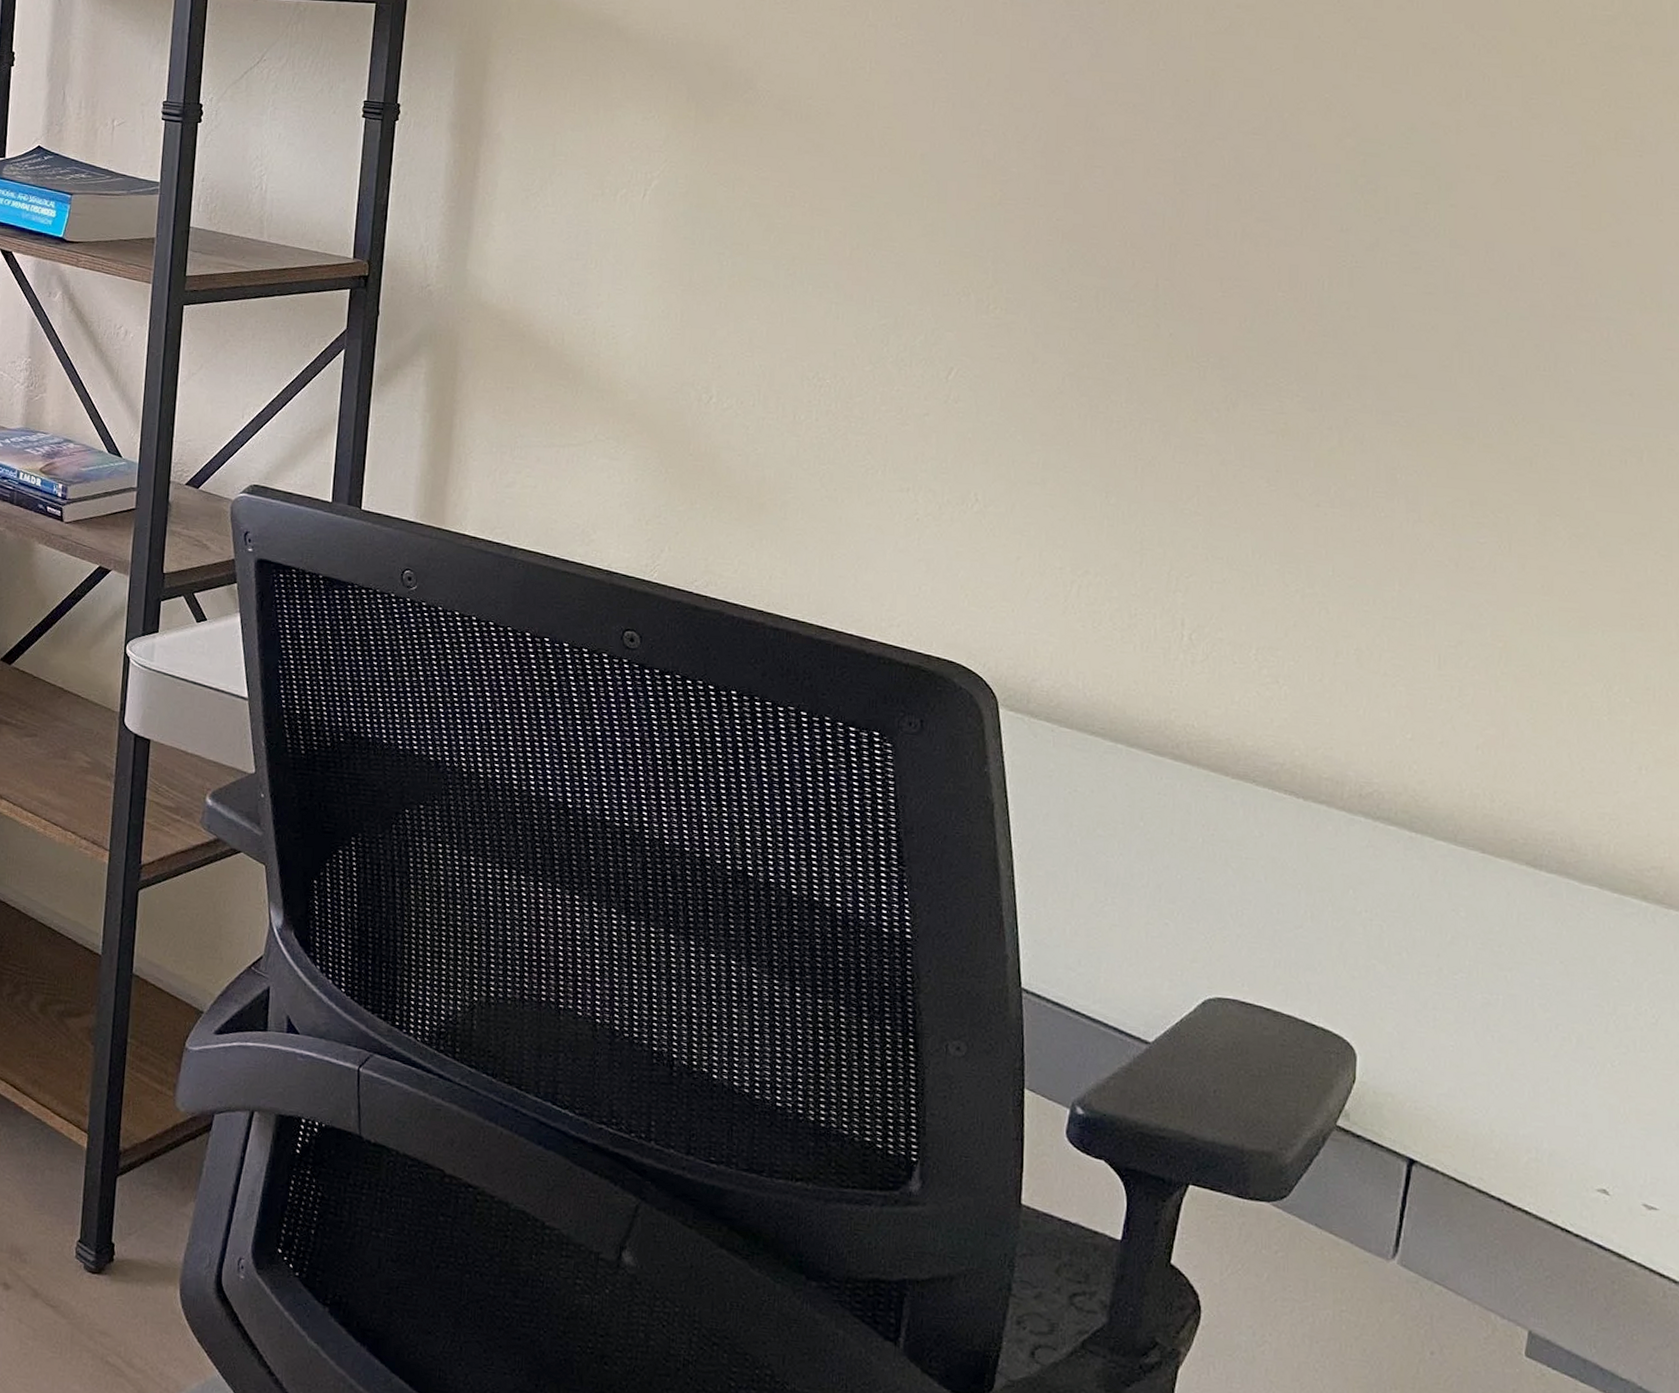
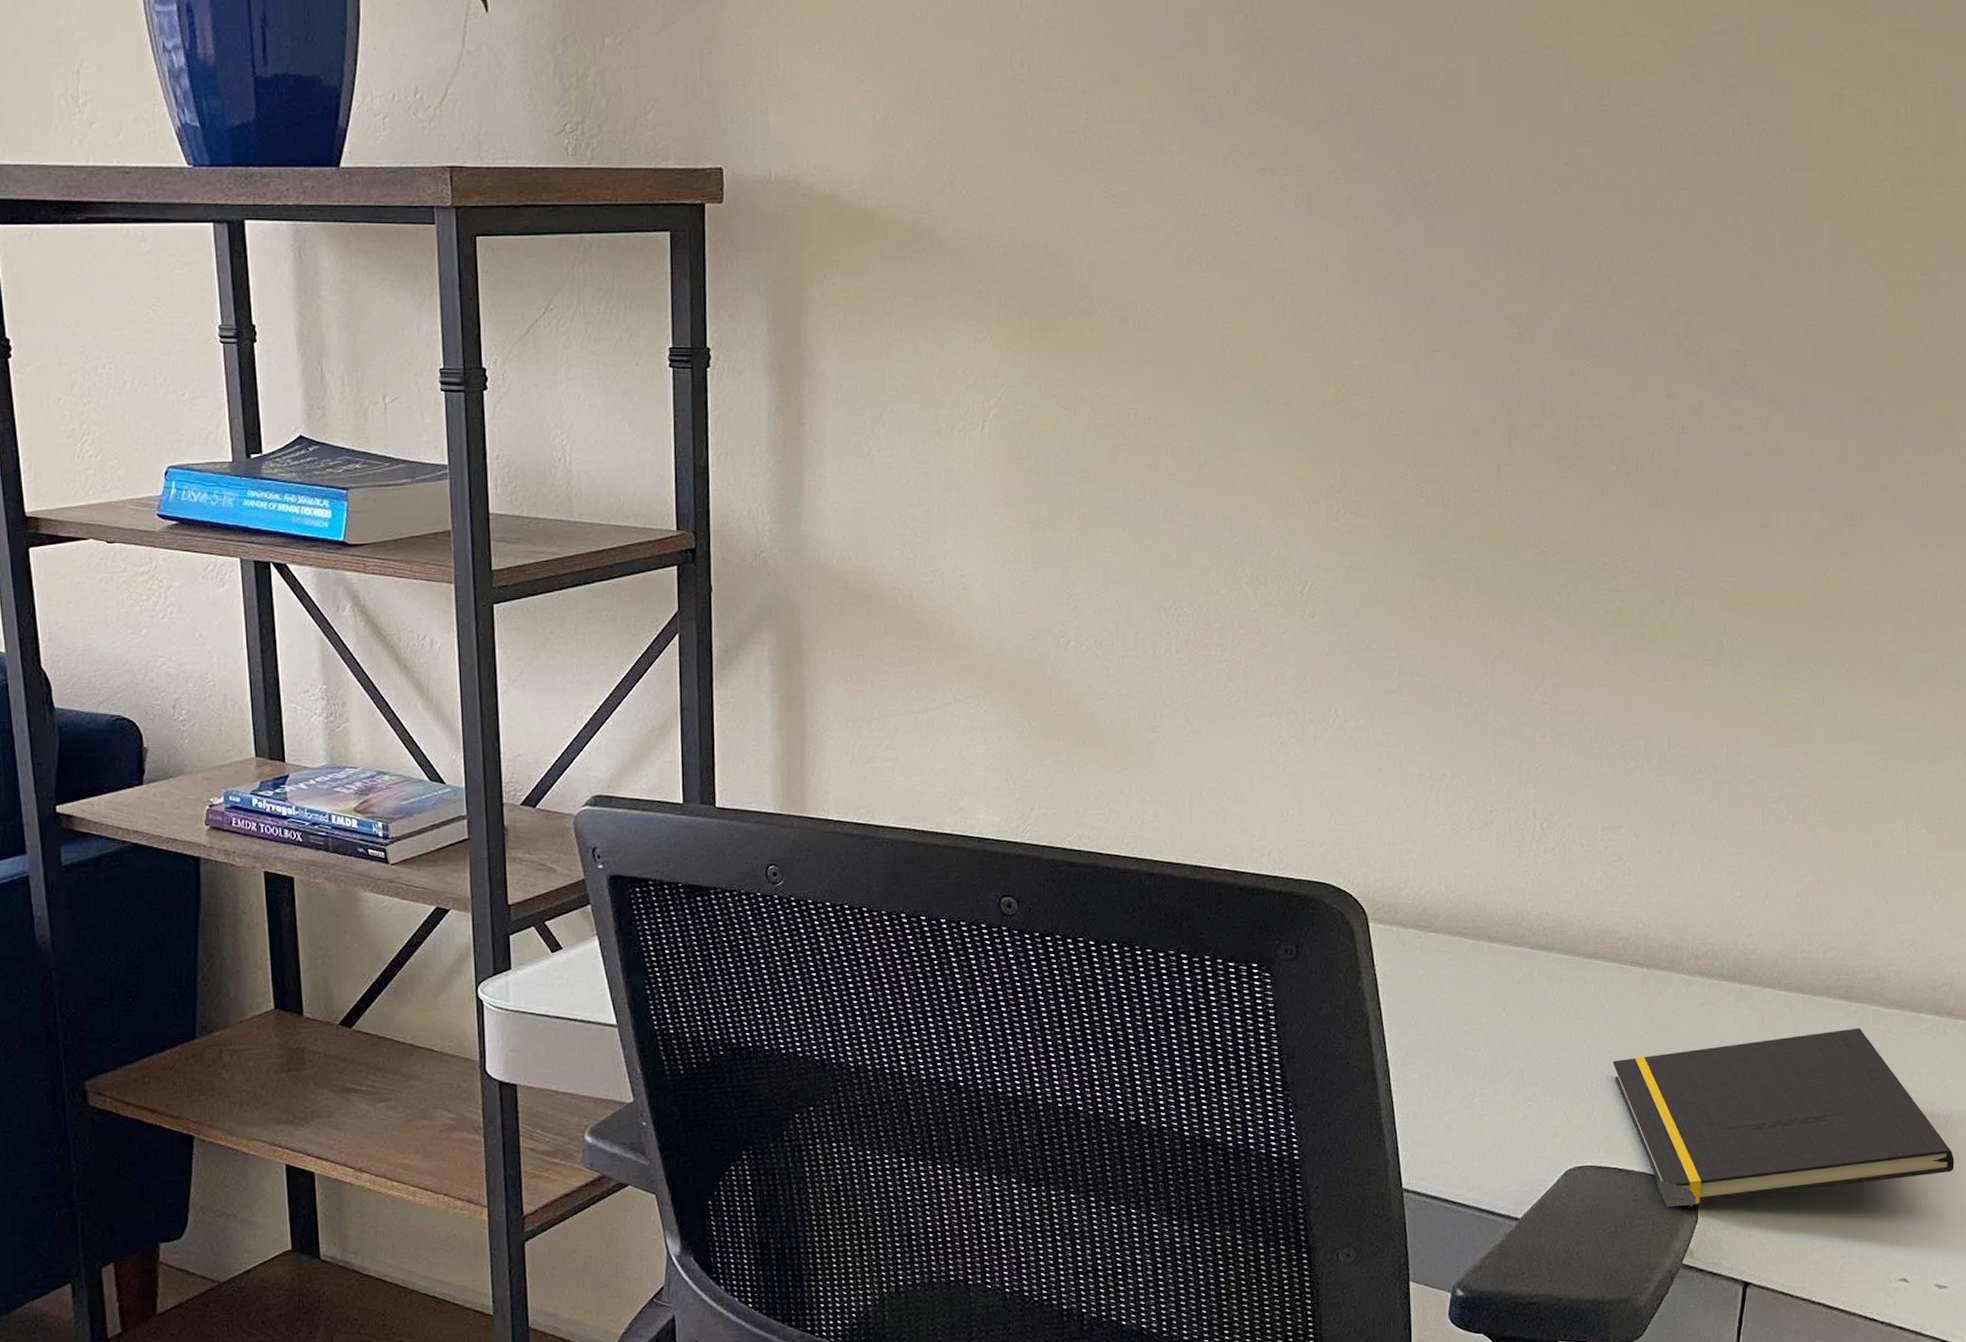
notepad: none [1261,890,1666,1079] -> present [1612,1027,1954,1205]

